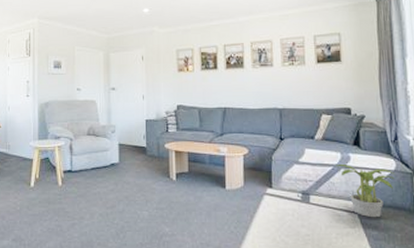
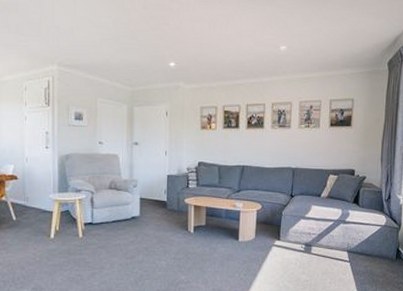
potted plant: present [335,163,396,218] -> none [336,219,385,266]

